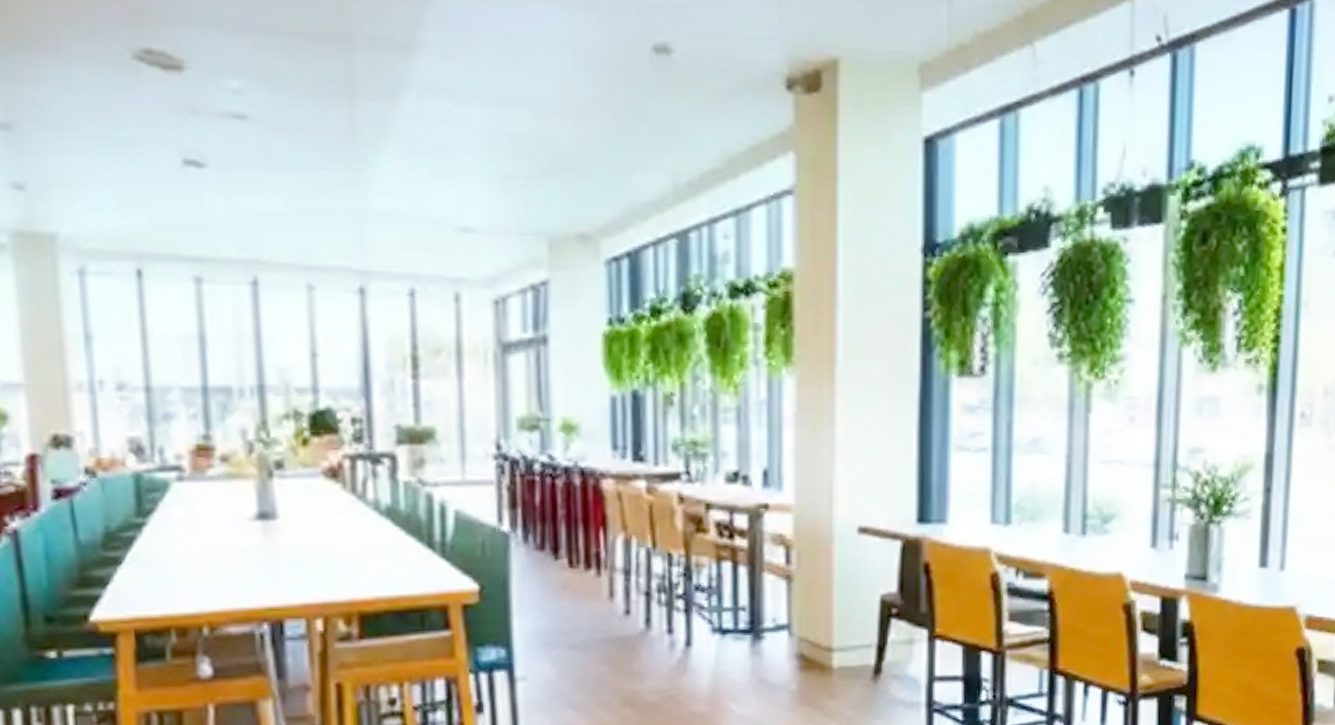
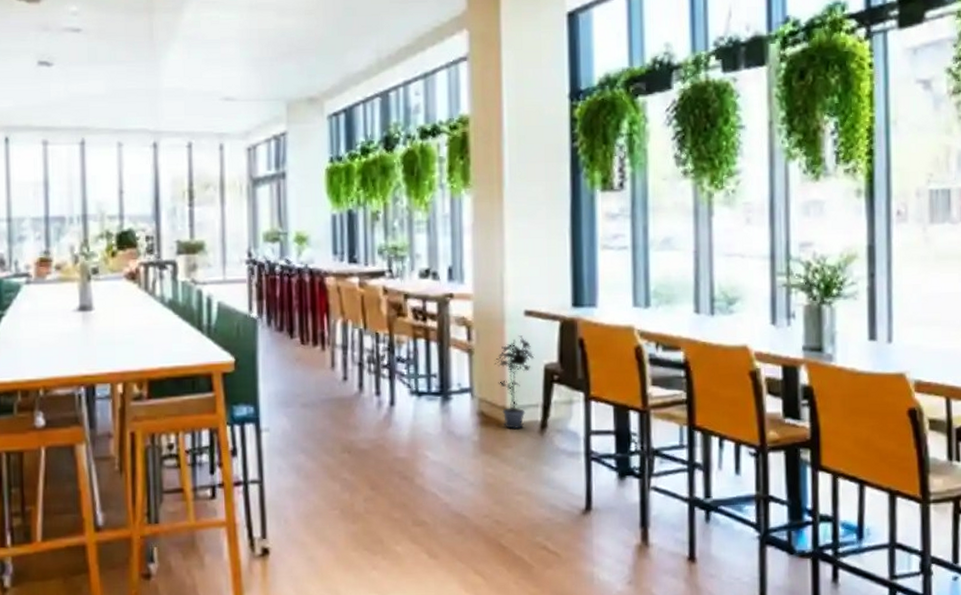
potted plant: none [818,558,869,675] -> present [494,335,535,429]

